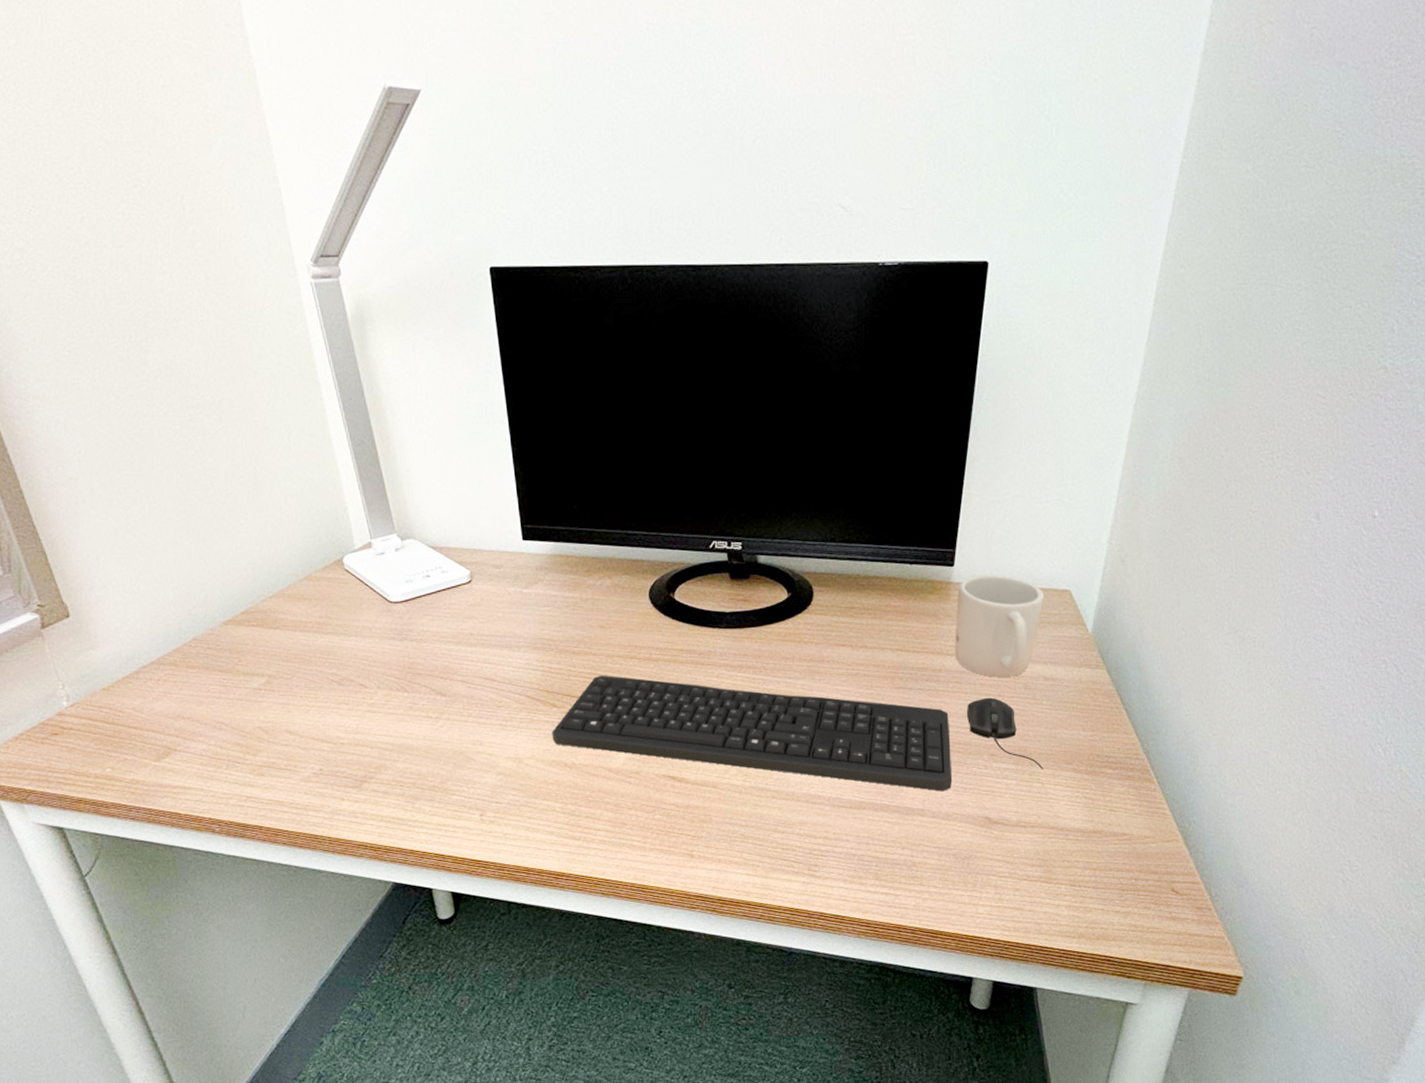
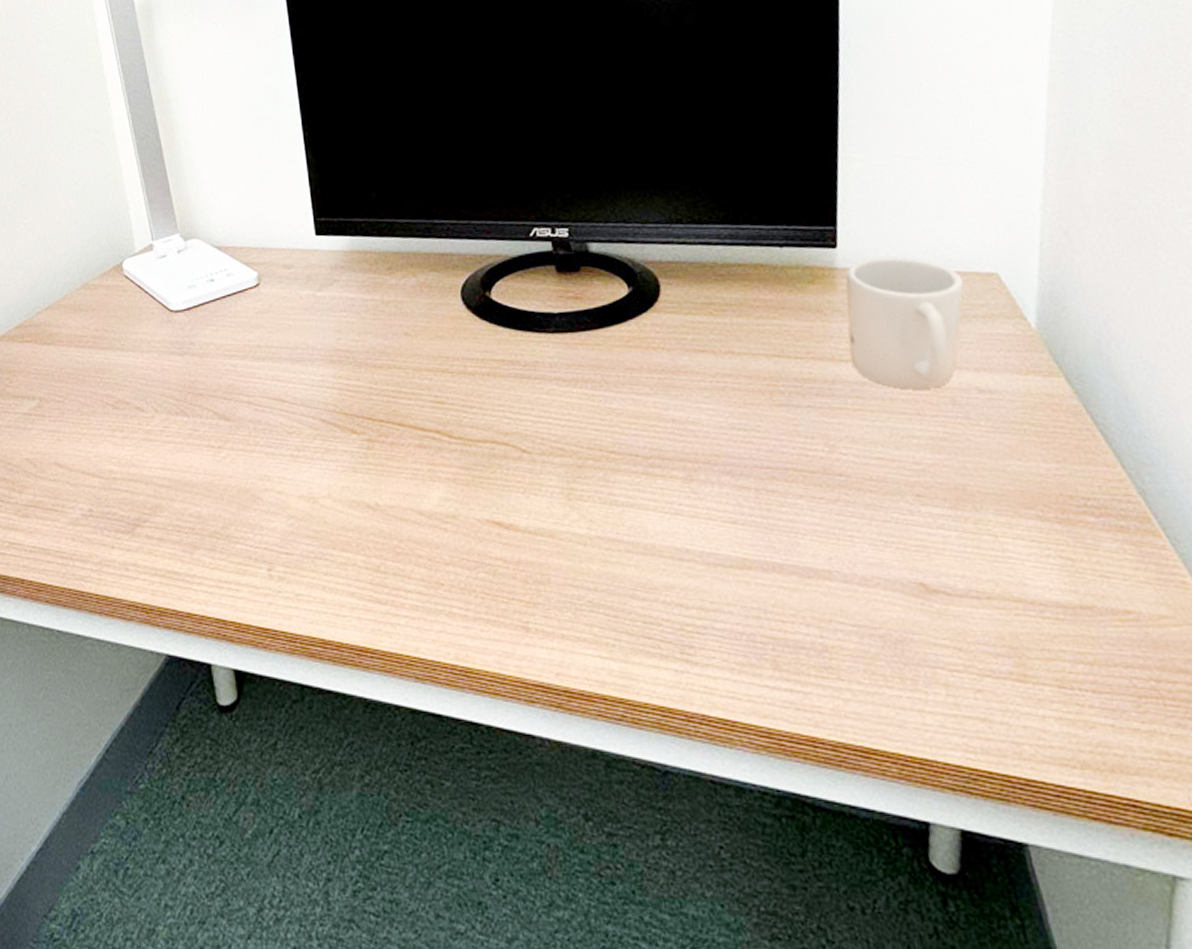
computer keyboard: present [552,675,952,792] -> none [351,393,867,546]
computer mouse: present [966,697,1043,770] -> none [875,416,994,517]

